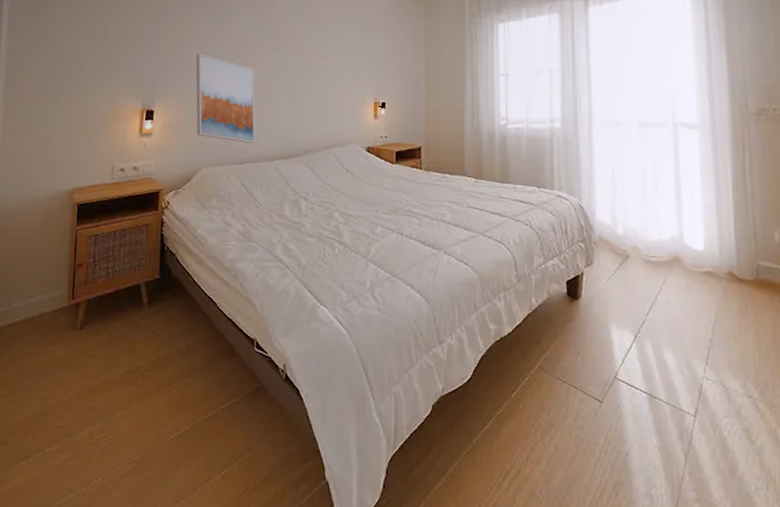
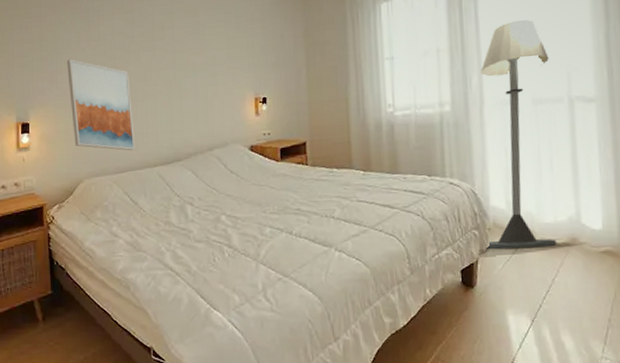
floor lamp: none [590,48,659,264] -> present [481,19,556,249]

